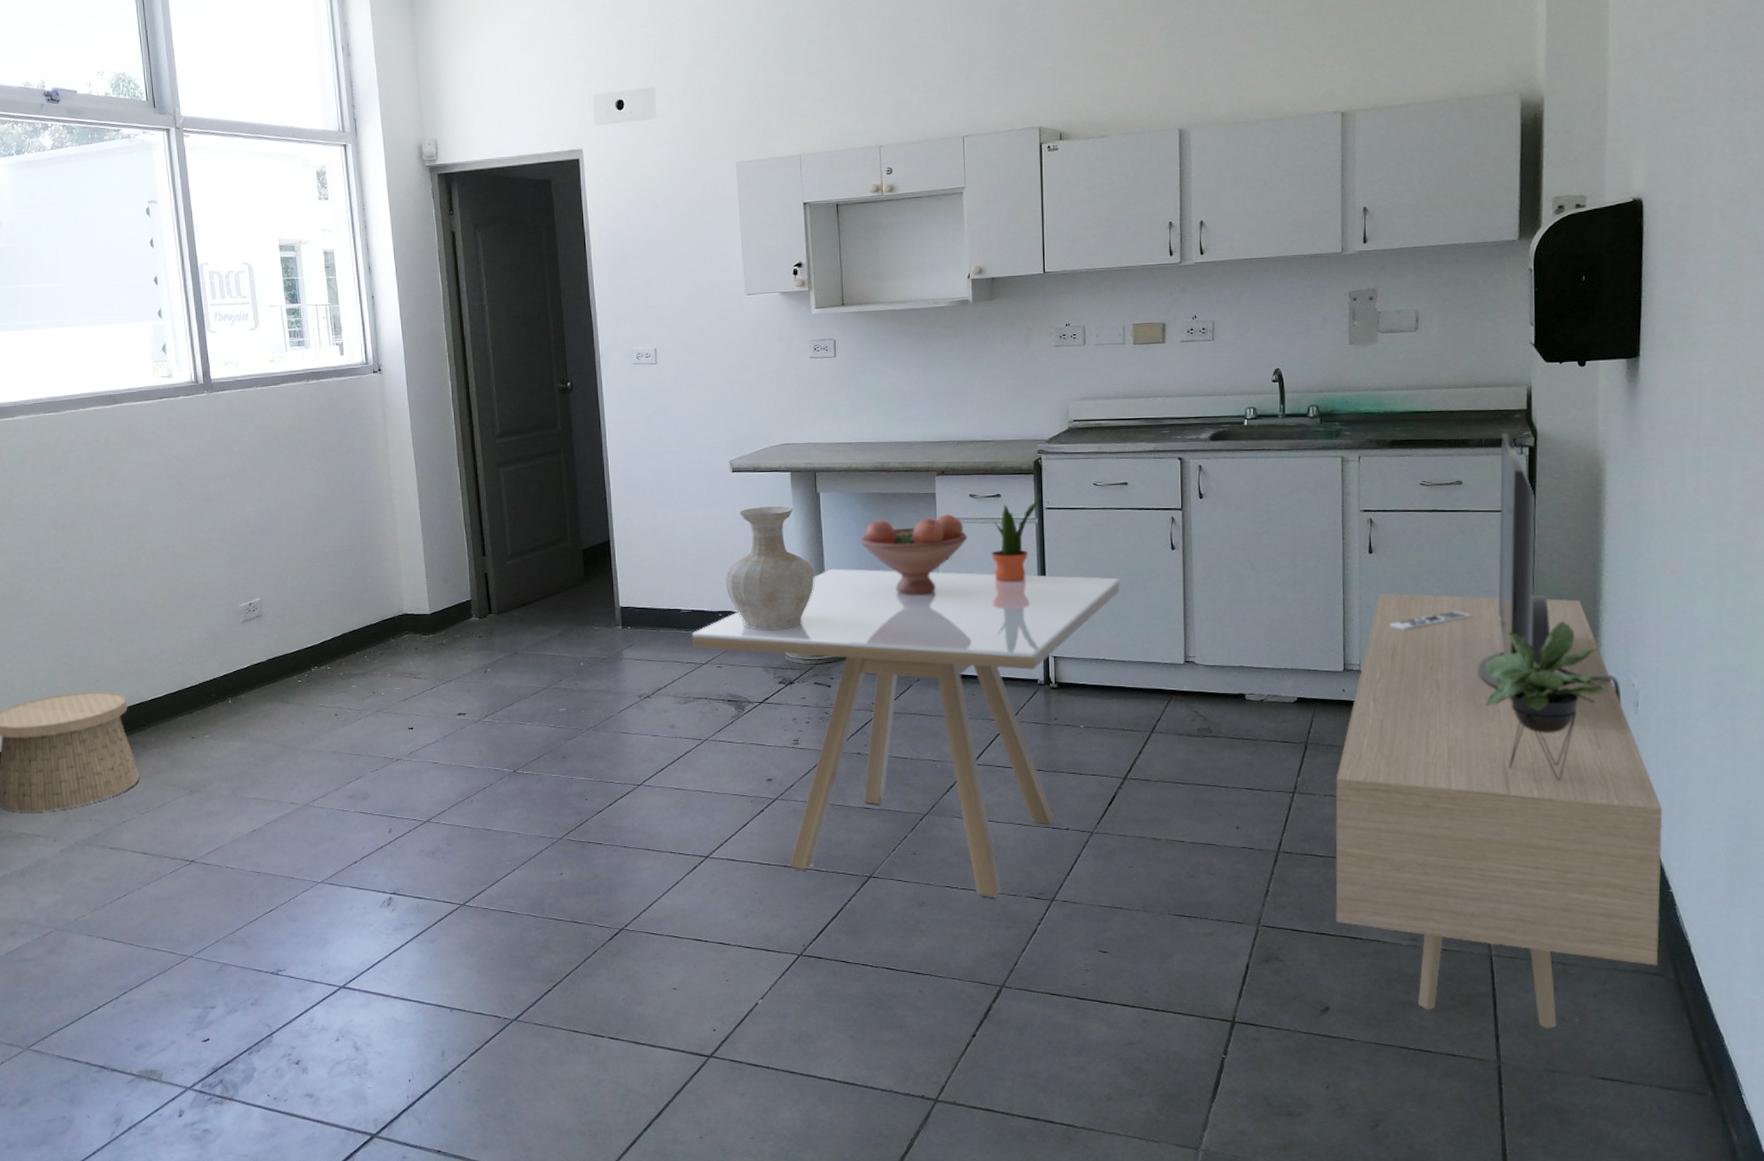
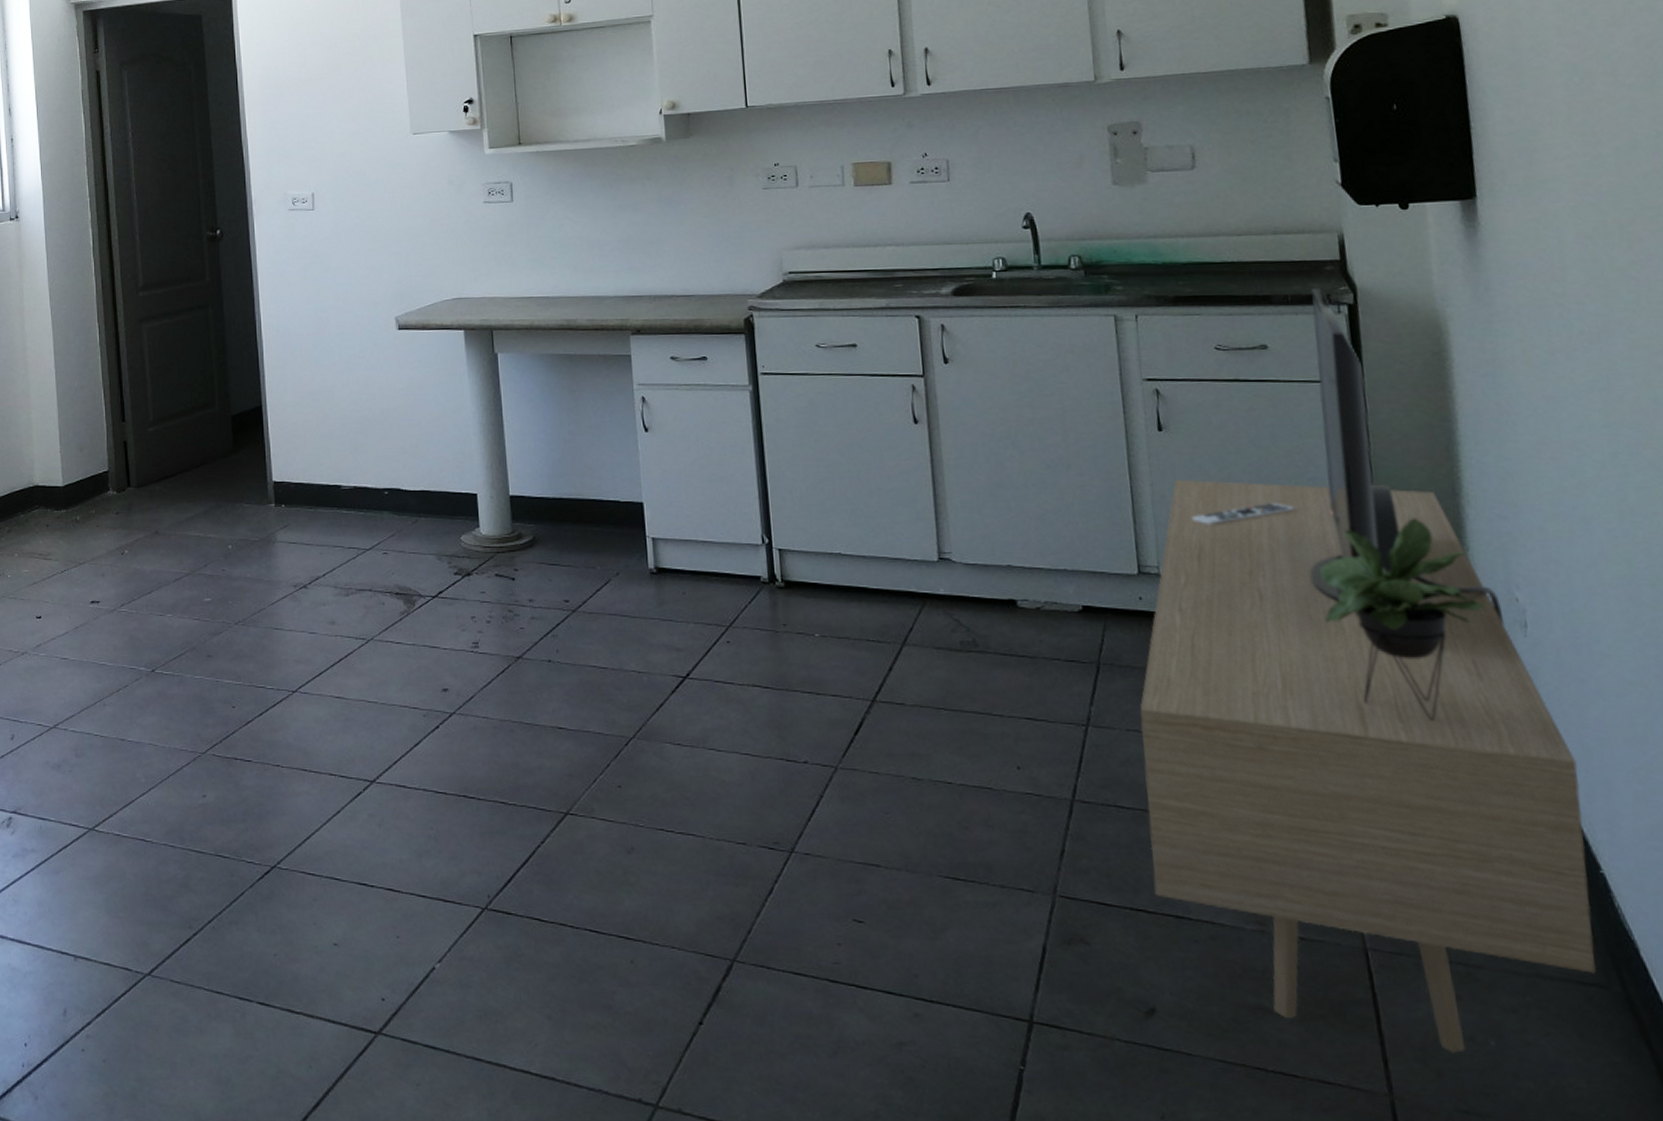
dining table: present [691,568,1120,898] -> none [354,440,855,846]
vase: present [725,506,815,630] -> none [391,369,494,512]
fruit bowl: present [860,514,968,595] -> none [545,380,671,473]
potted plant: present [991,494,1040,583] -> none [698,356,754,460]

